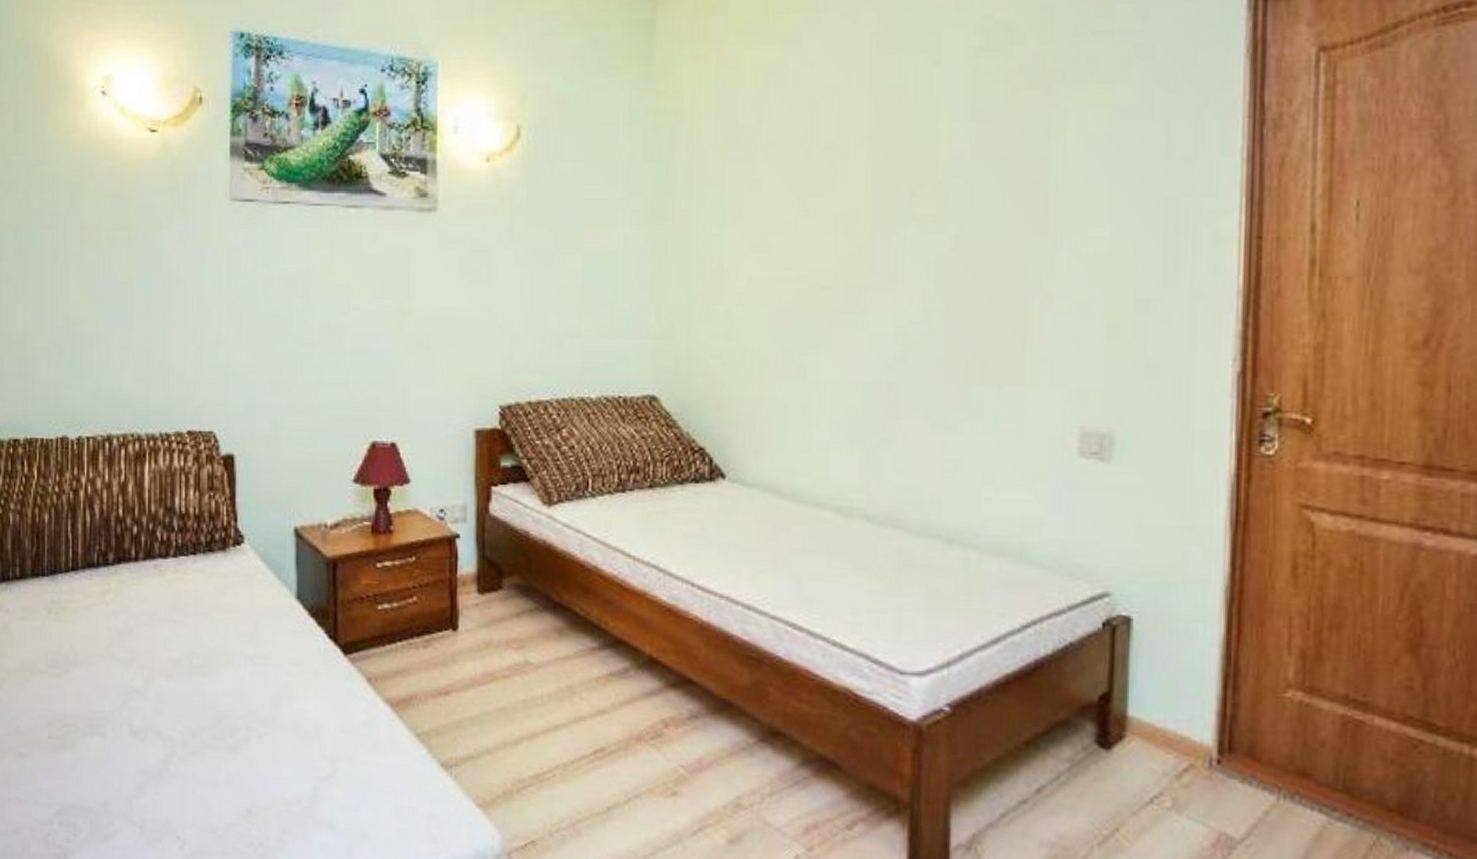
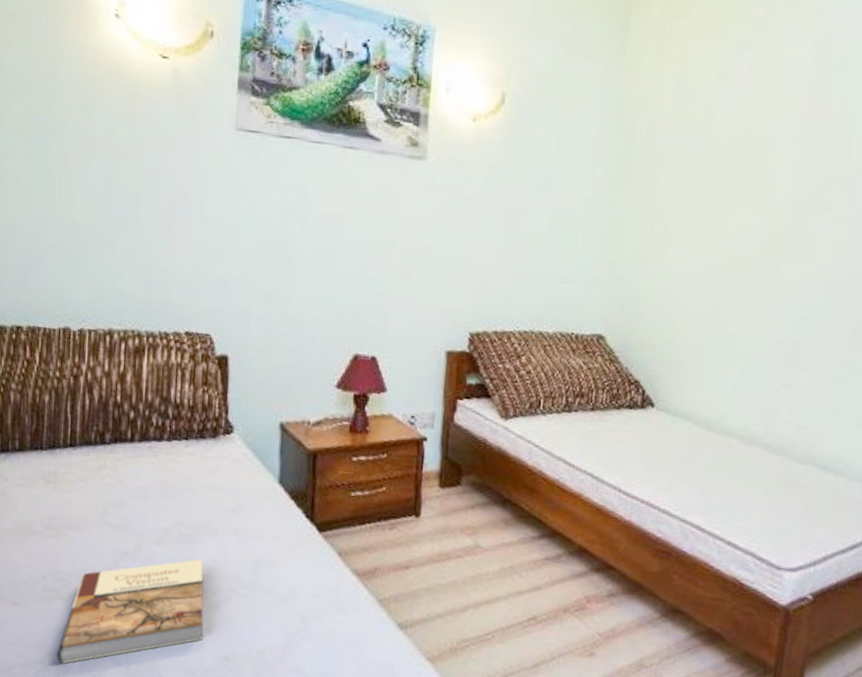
book: none [66,694,222,824] -> present [57,559,204,664]

